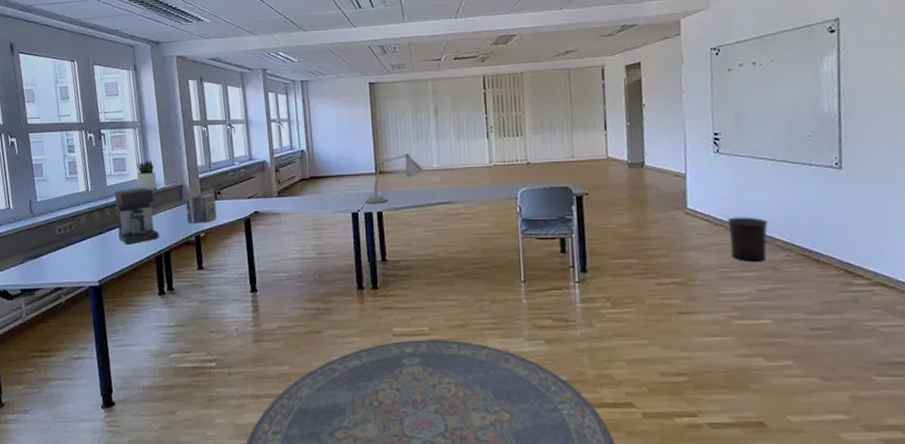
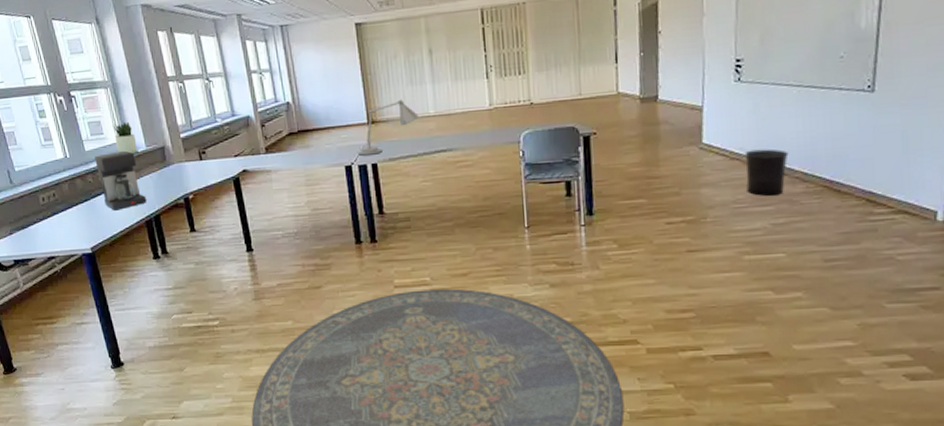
books: present [185,194,218,224] -> none [169,154,205,186]

